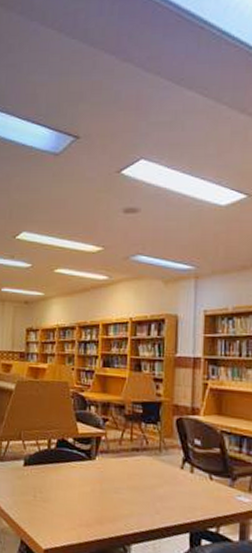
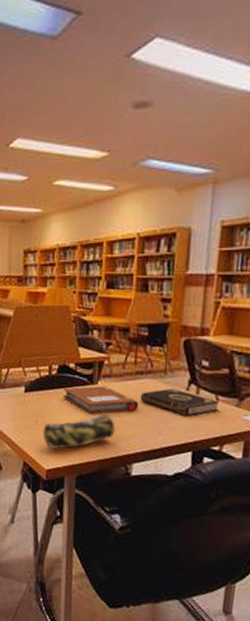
pencil case: none [41,491,114,527] -> present [43,414,116,449]
notebook: none [60,461,136,491] -> present [62,385,139,414]
book: none [136,466,213,497] -> present [140,388,220,417]

